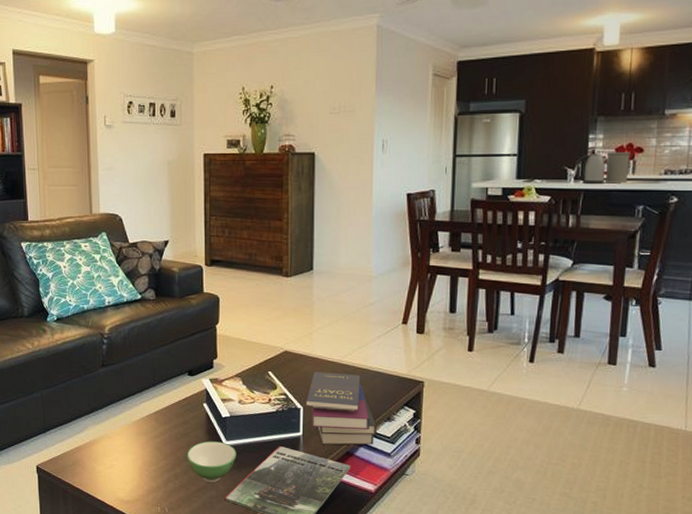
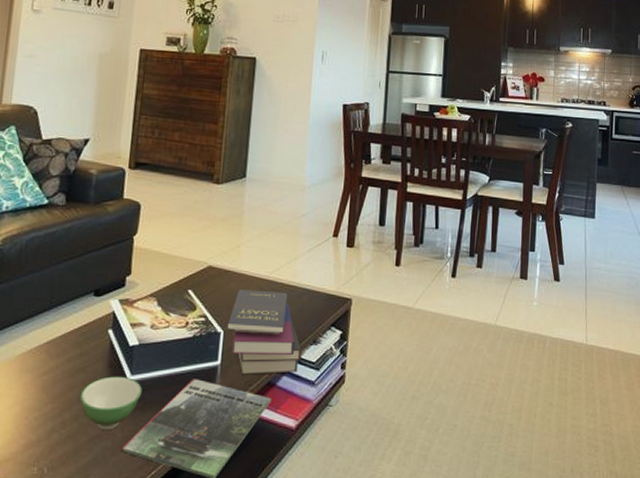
kettle: present [575,152,606,184] -> none [491,78,515,107]
canister: present [605,152,630,184] -> none [515,79,534,108]

